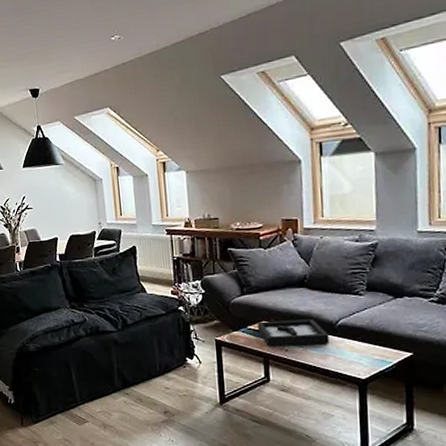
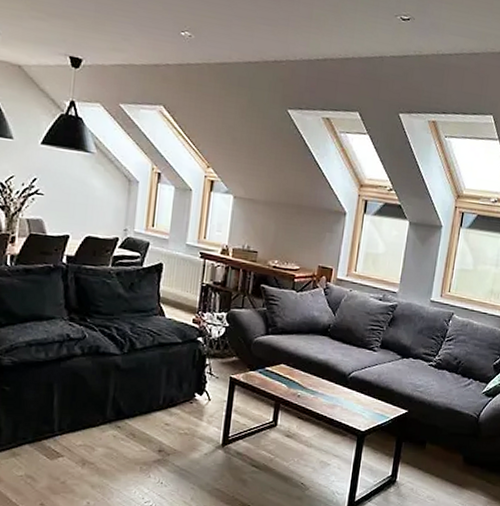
decorative tray: present [257,319,330,347] -> none [274,364,340,394]

